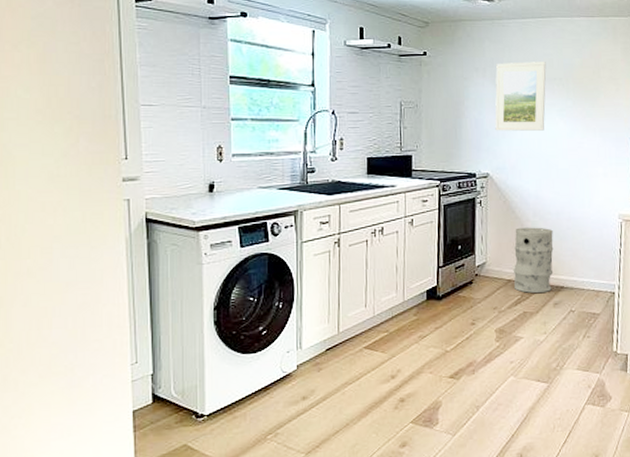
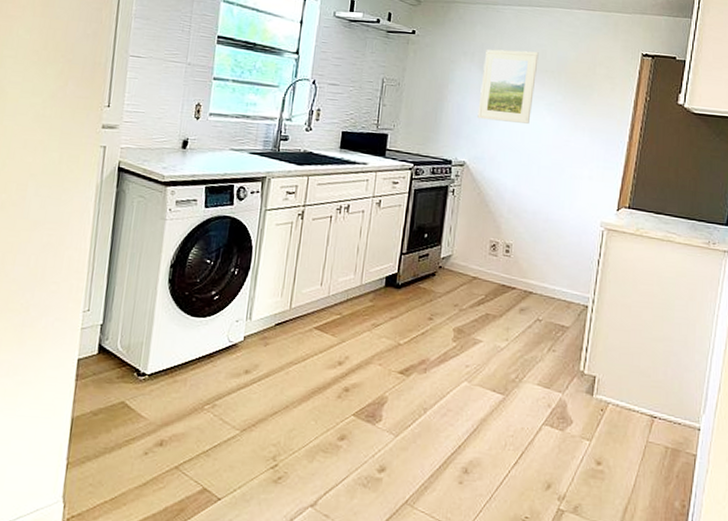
trash can: present [514,227,554,293] -> none [479,223,527,296]

